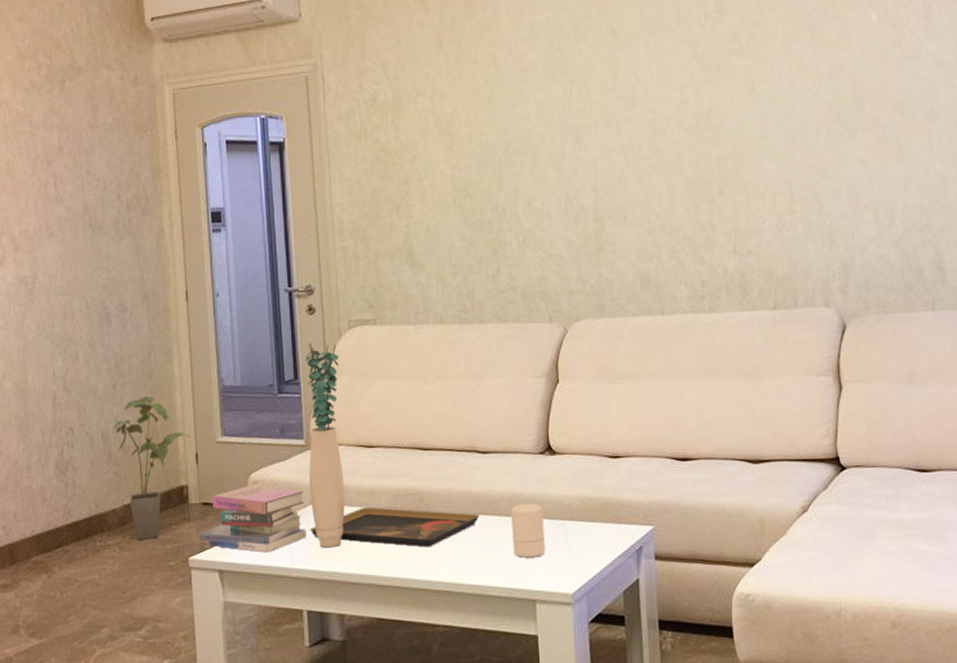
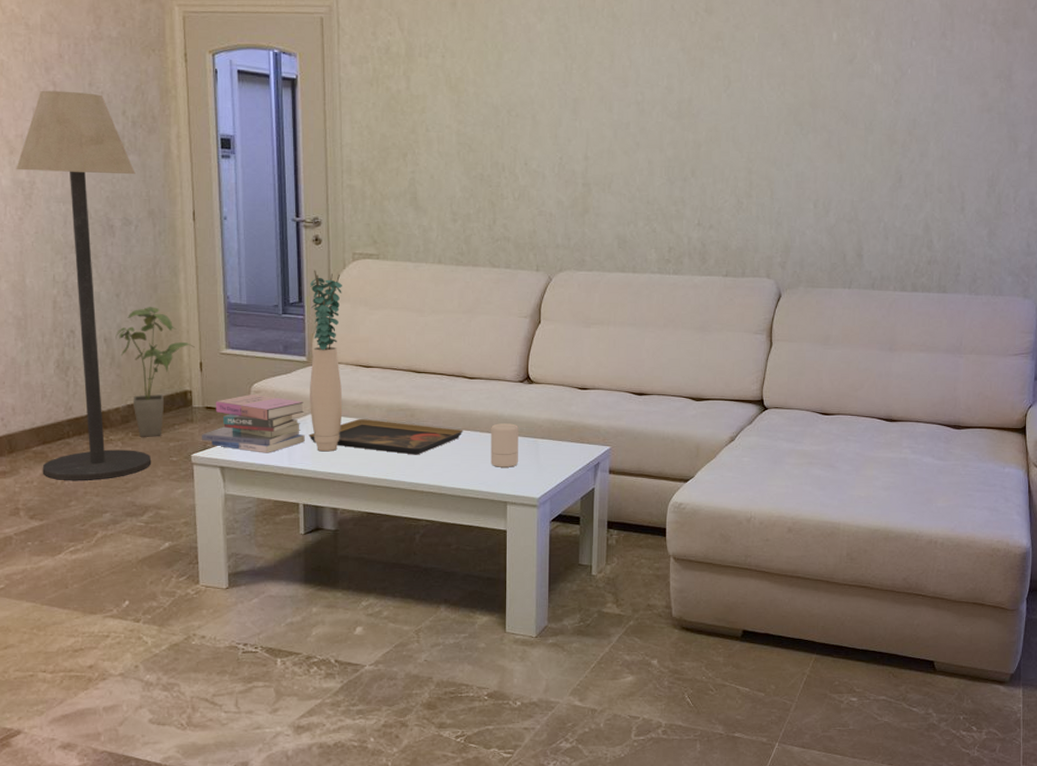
floor lamp: none [19,181,149,592] -> present [16,90,152,480]

